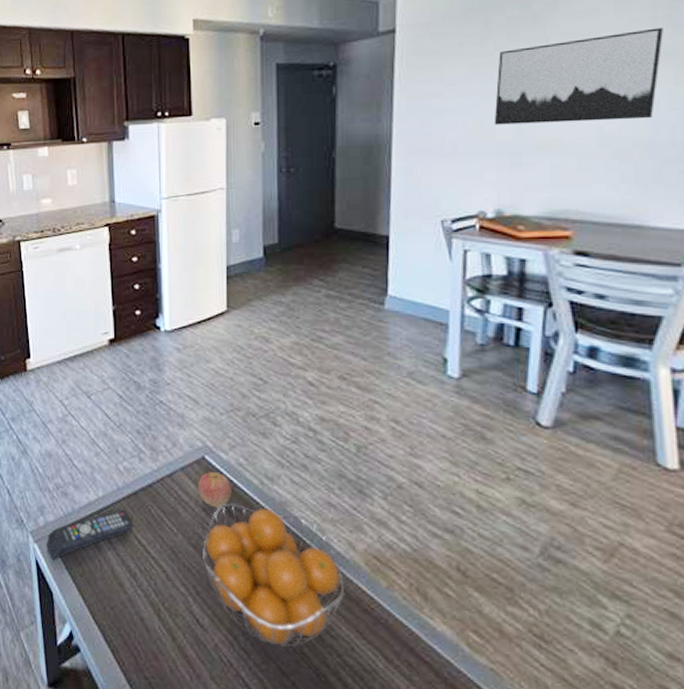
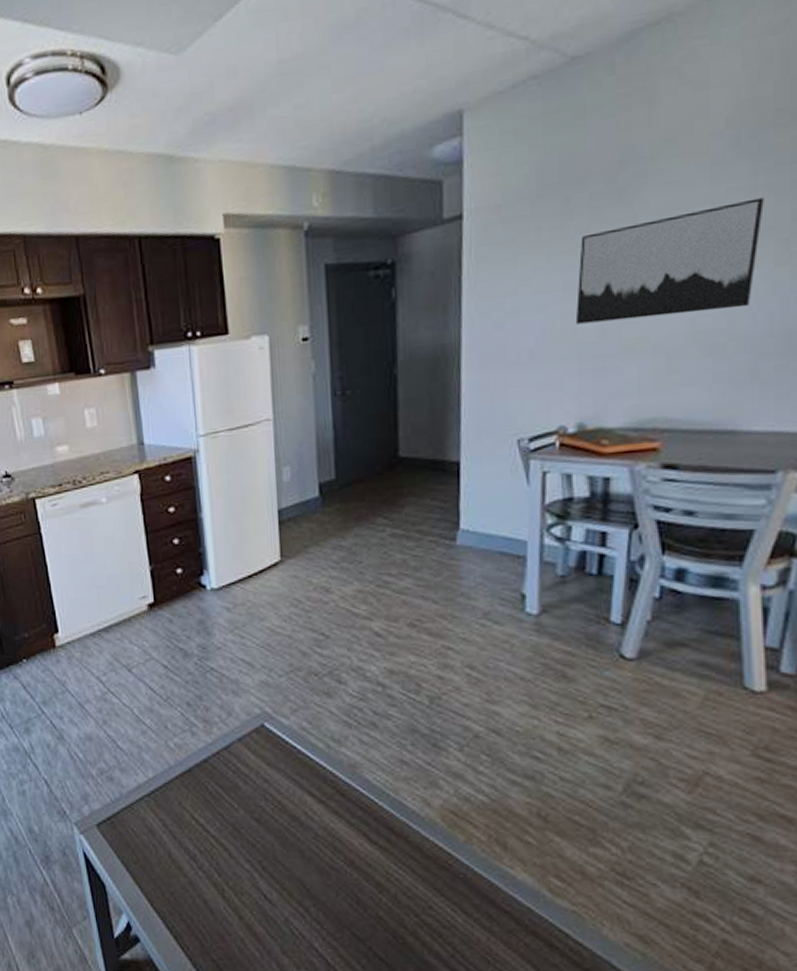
remote control: present [47,510,133,560] -> none [94,789,189,851]
apple: present [197,471,232,509] -> none [257,739,296,778]
fruit basket: present [203,502,346,647] -> none [267,770,422,913]

